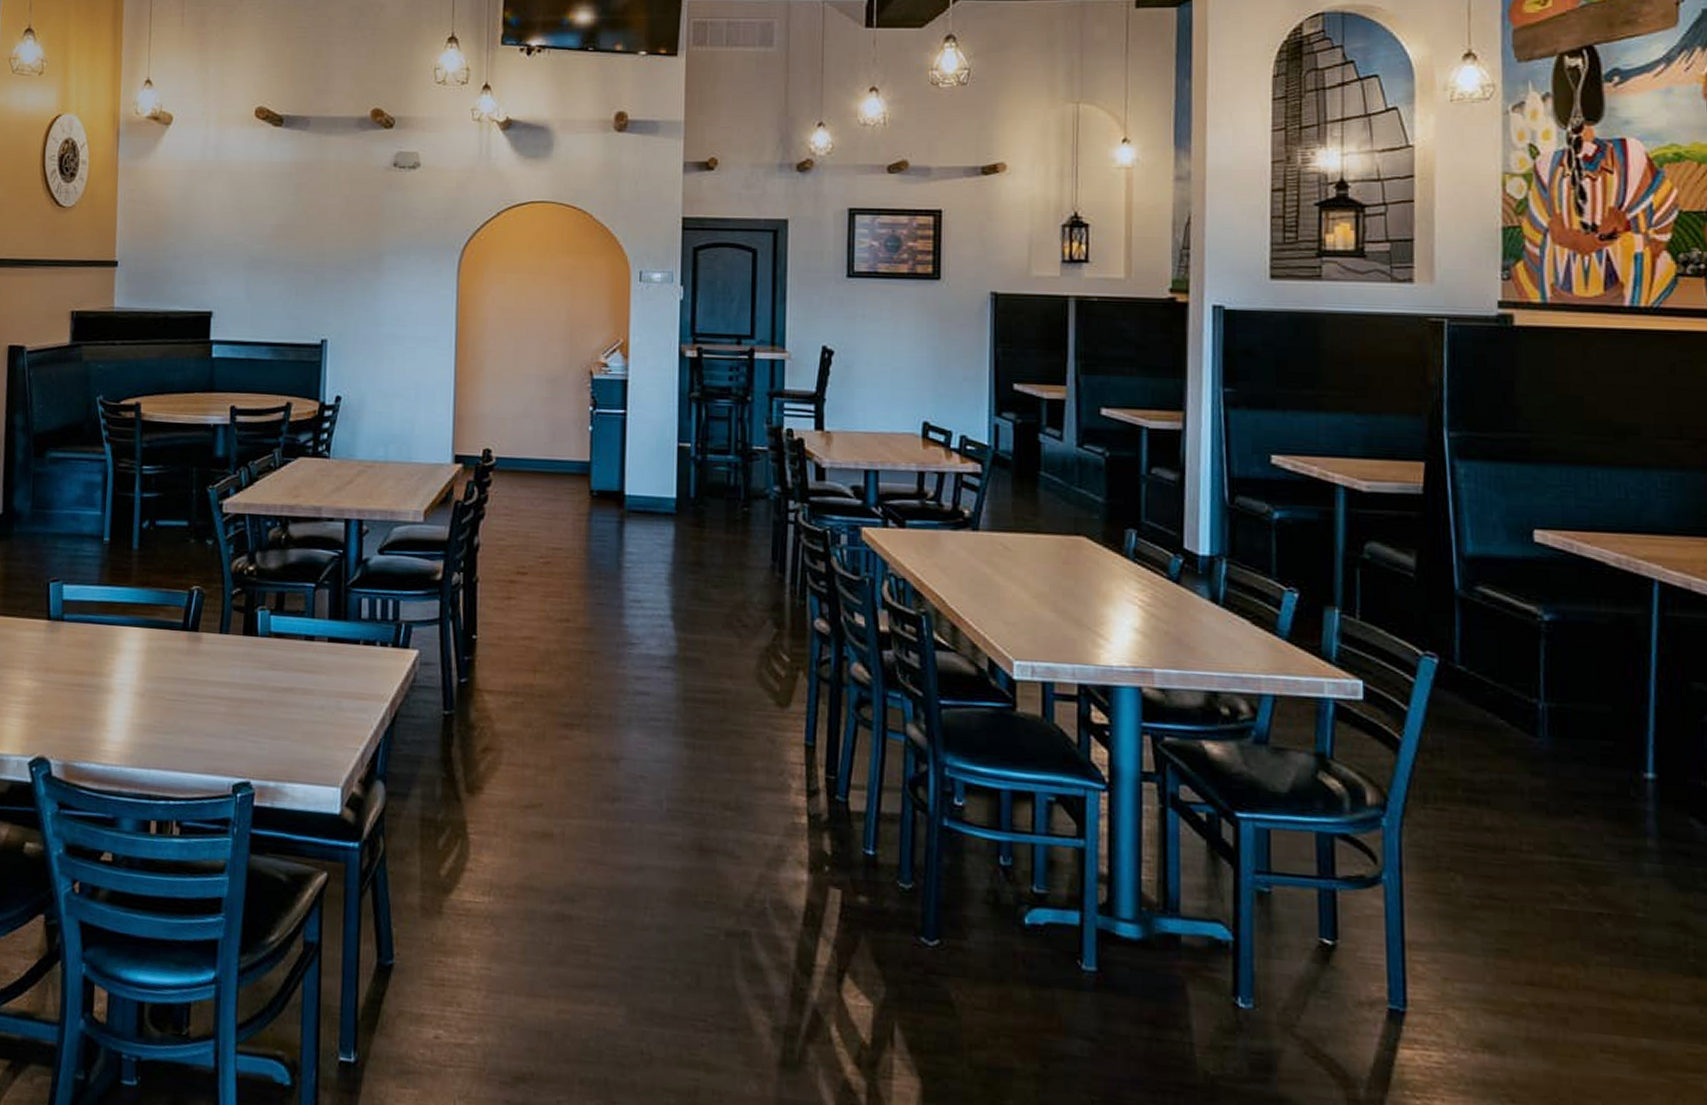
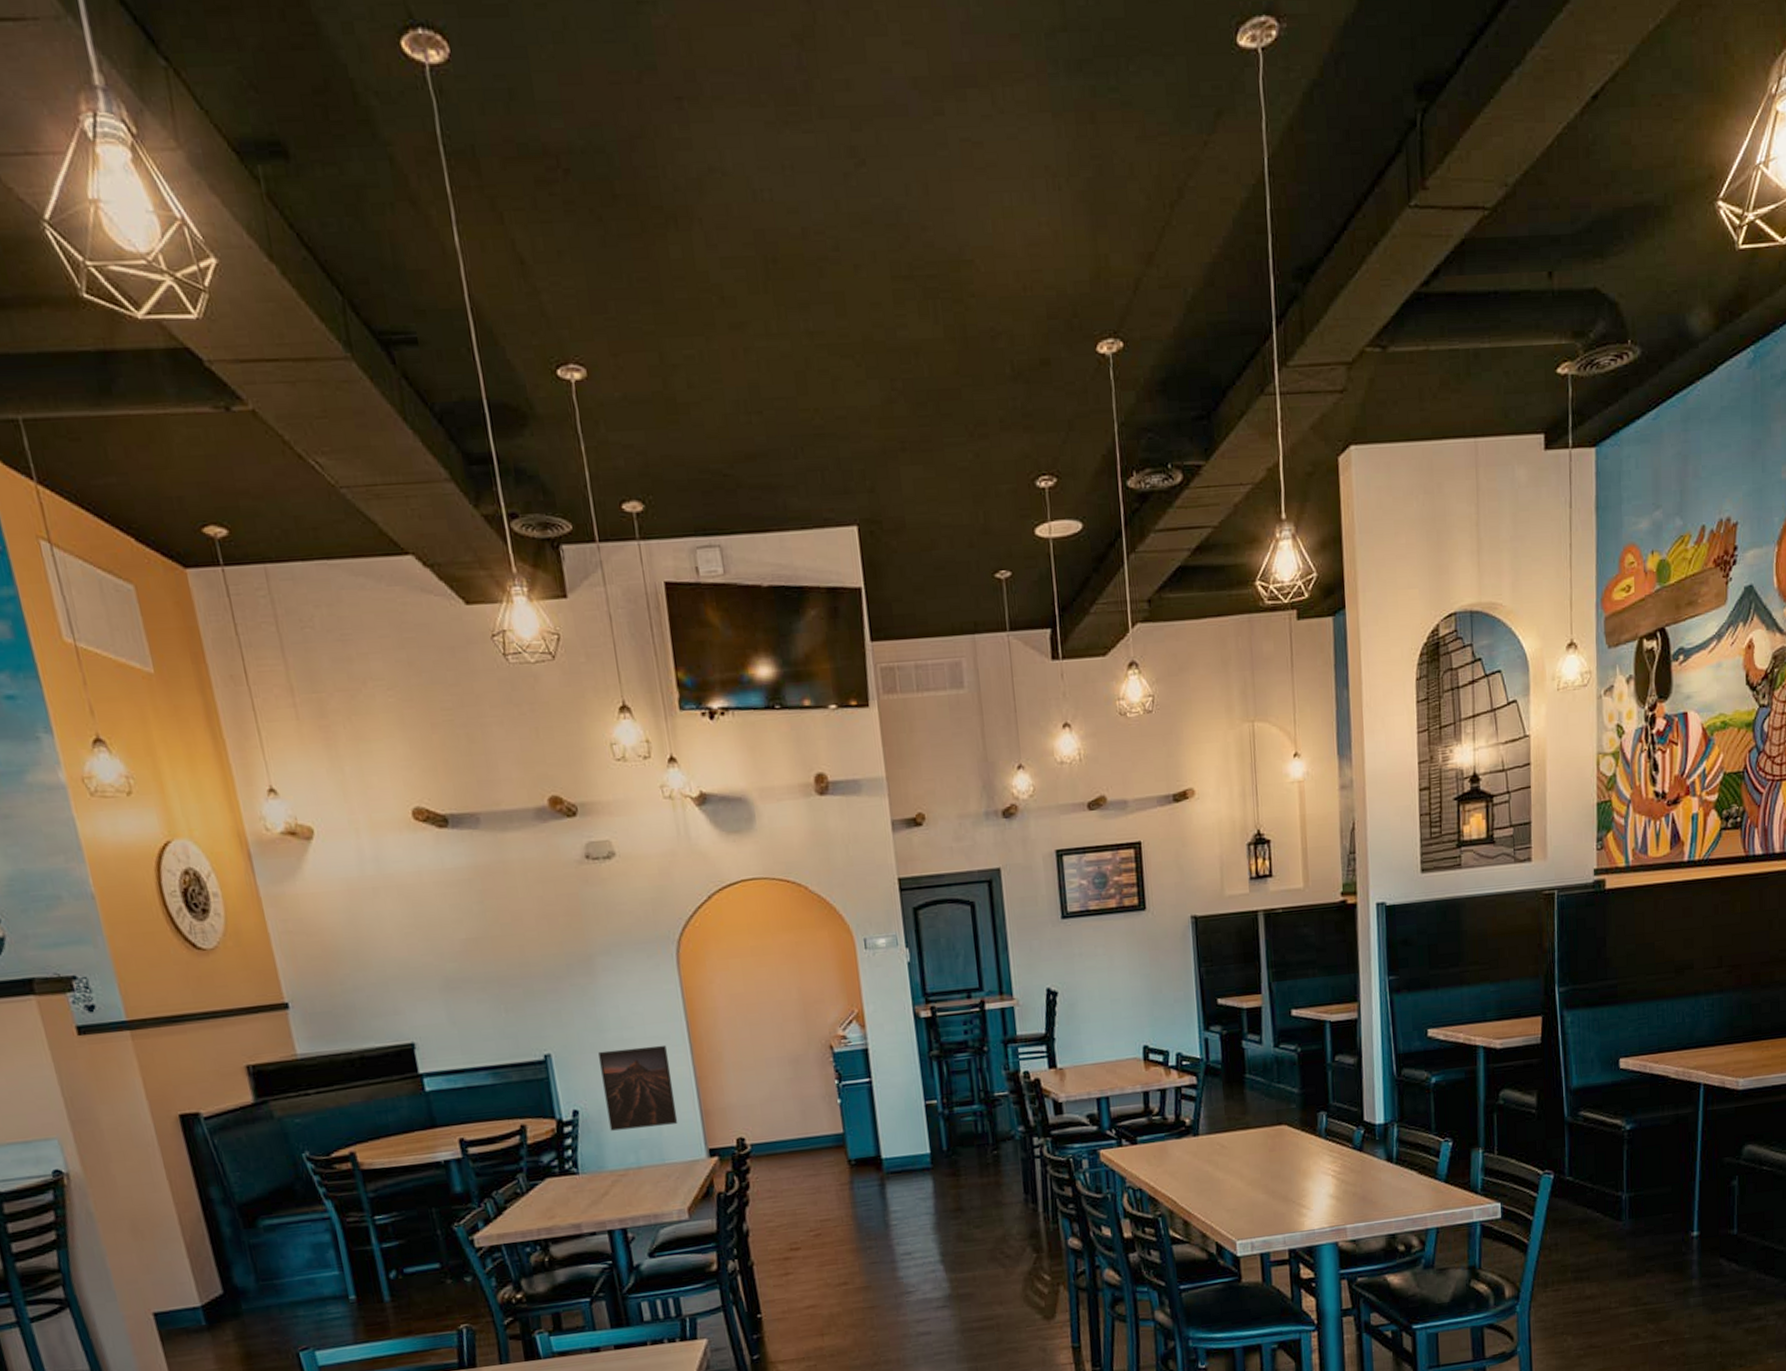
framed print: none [366,344,434,425] -> present [598,1044,678,1131]

